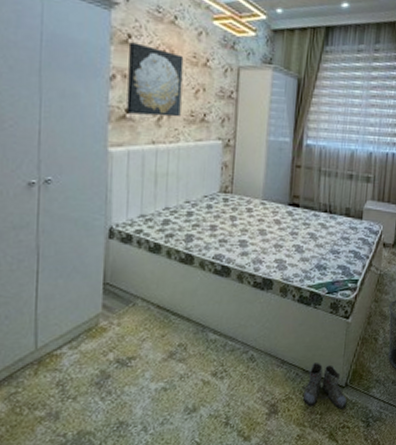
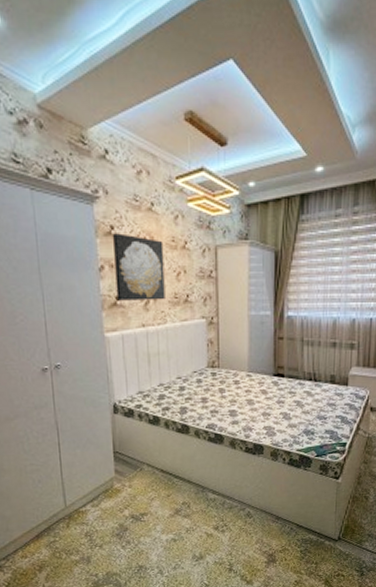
boots: present [302,363,347,410] -> none [298,519,341,560]

